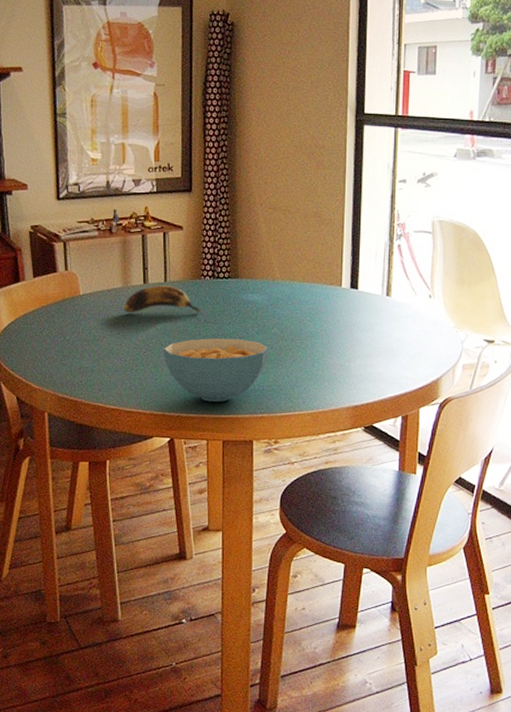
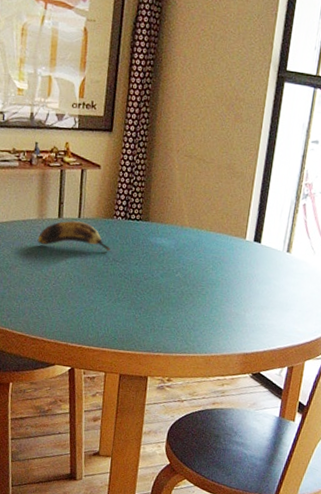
cereal bowl: present [163,338,269,402] -> none [71,275,171,338]

